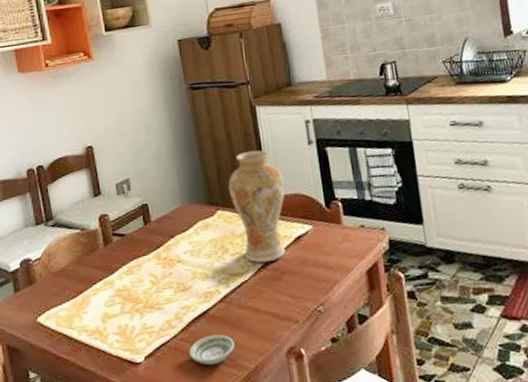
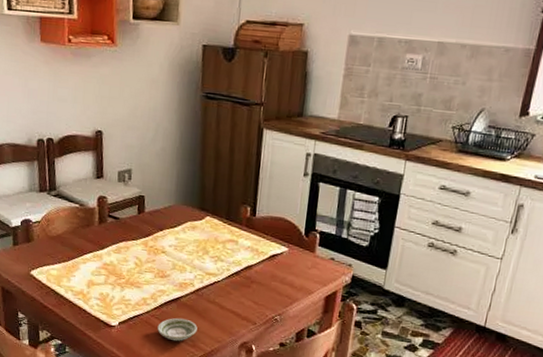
vase: present [228,150,286,263] -> none [220,169,274,271]

